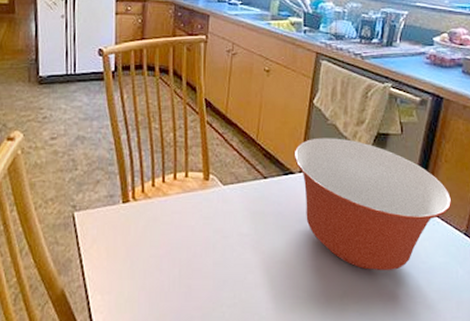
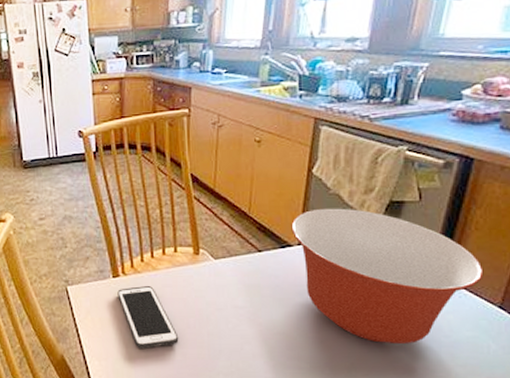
cell phone: none [126,212,185,280] -> present [117,286,179,349]

